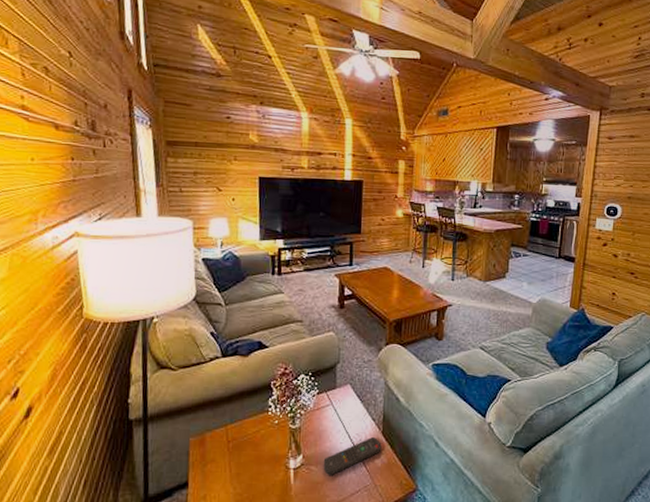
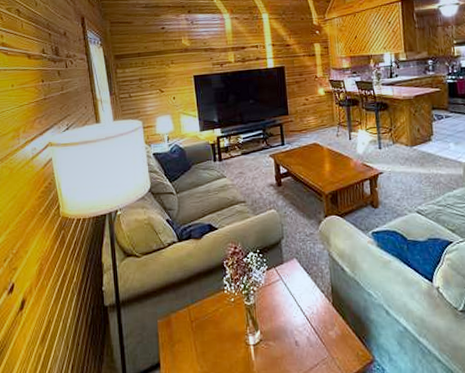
remote control: present [323,437,382,476] -> none [280,309,334,351]

